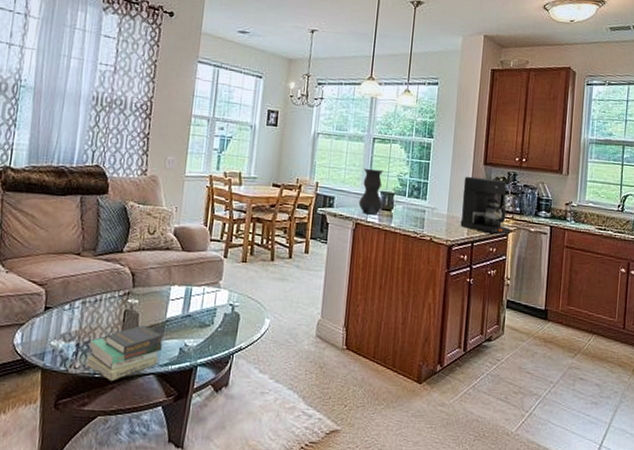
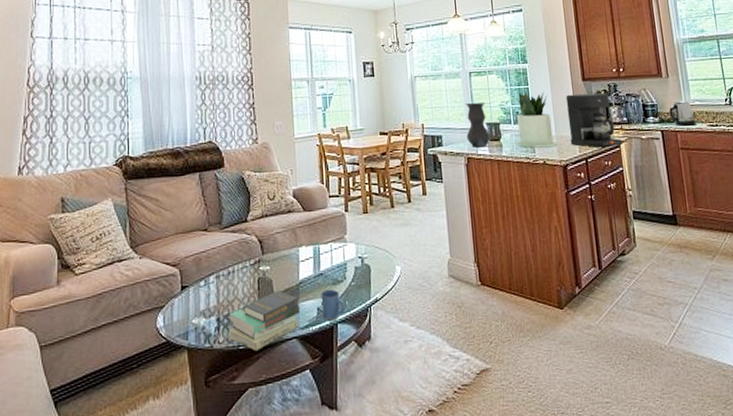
mug: none [184,331,208,363] -> present [321,289,345,321]
planter: none [407,167,448,226] -> present [516,92,558,148]
kettle: none [562,200,586,226] -> present [669,101,696,126]

